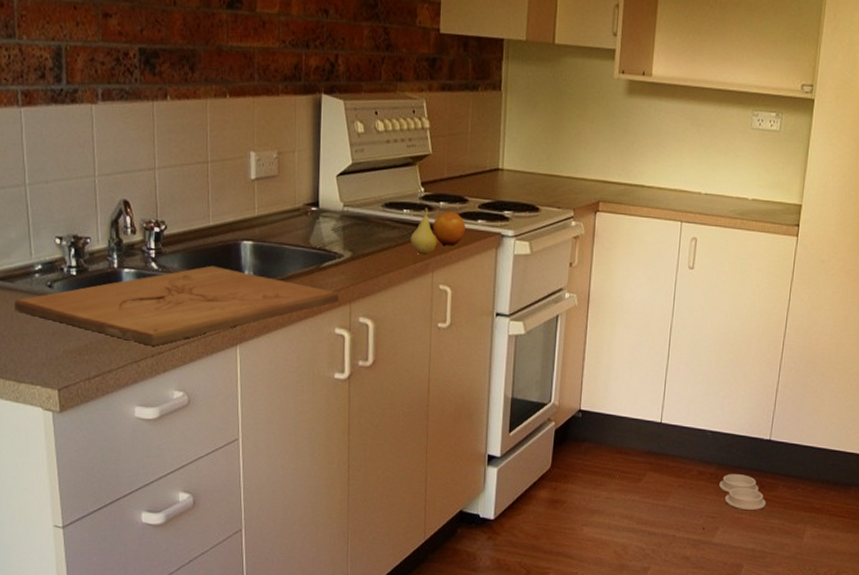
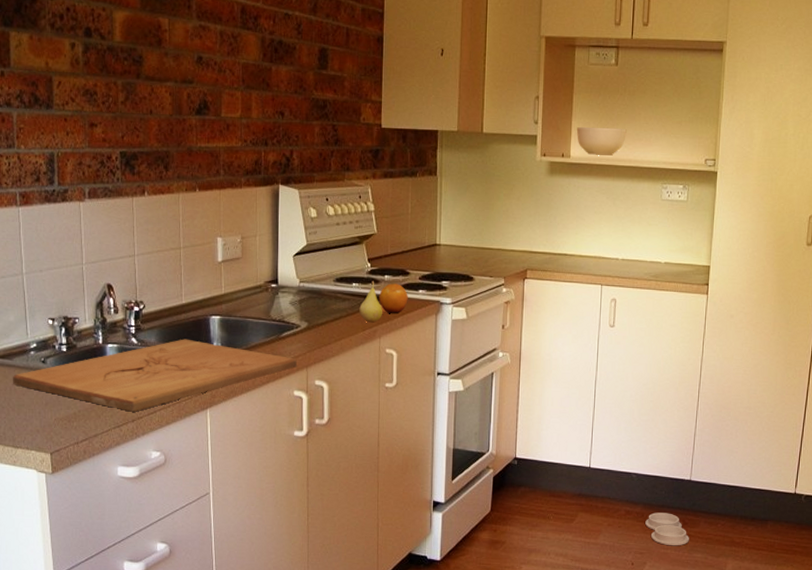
bowl: none [659,42,716,76] -> present [576,127,627,156]

